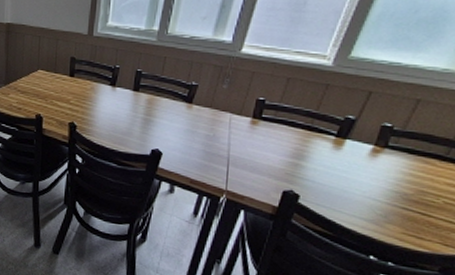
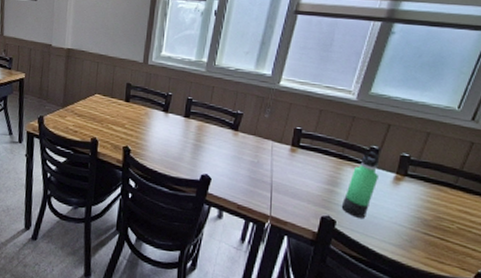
thermos bottle: none [306,121,356,193] -> present [341,151,380,218]

